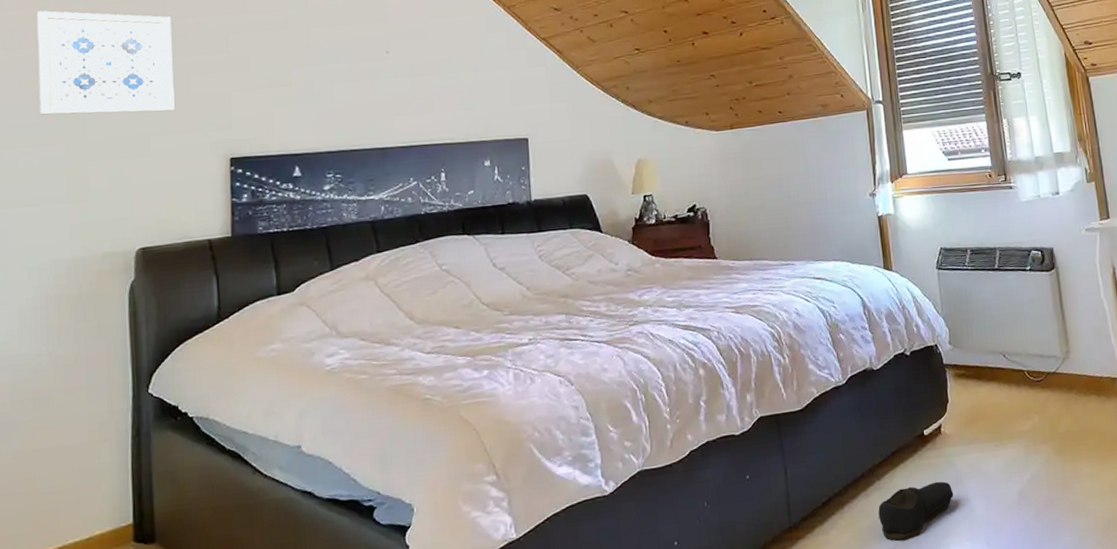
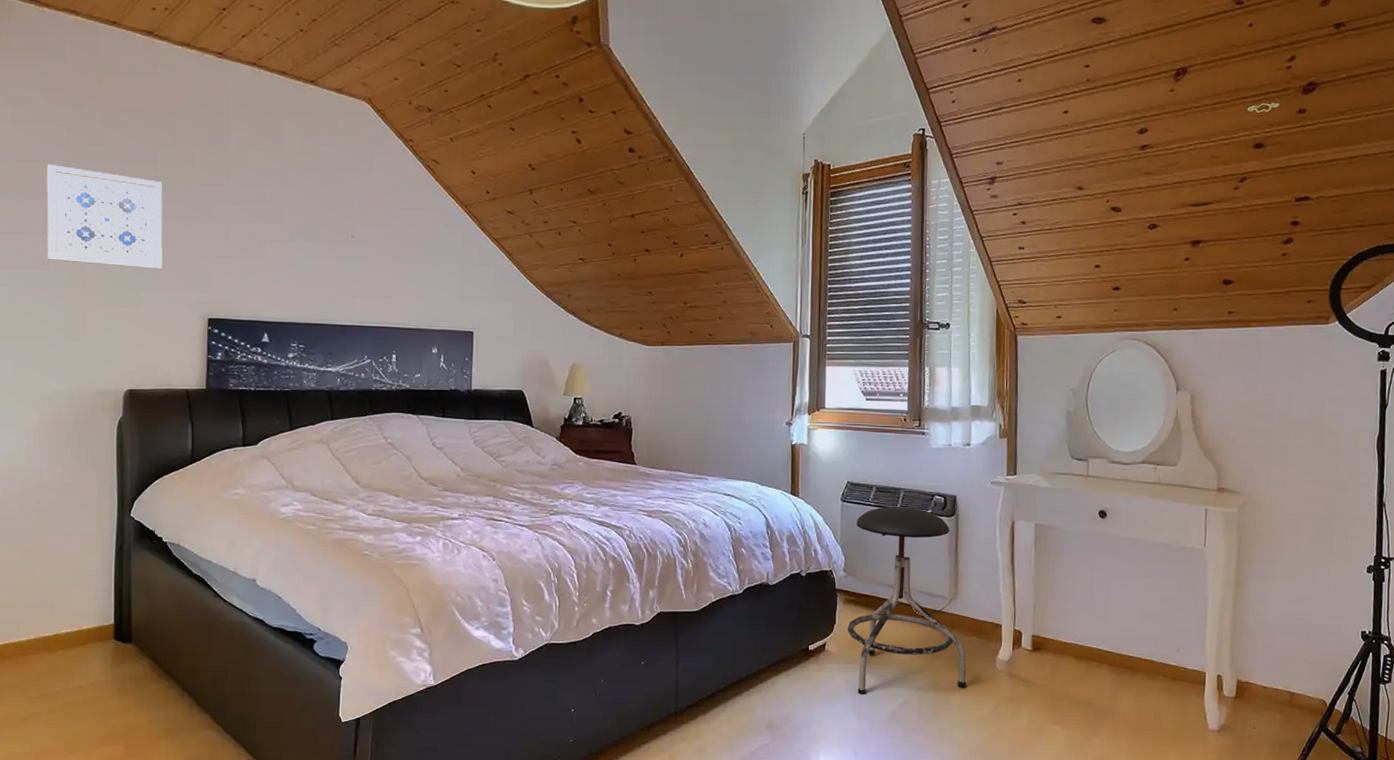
shoe: present [878,481,954,541] -> none [757,692,829,739]
stool: none [955,266,1093,477] -> present [847,506,966,695]

